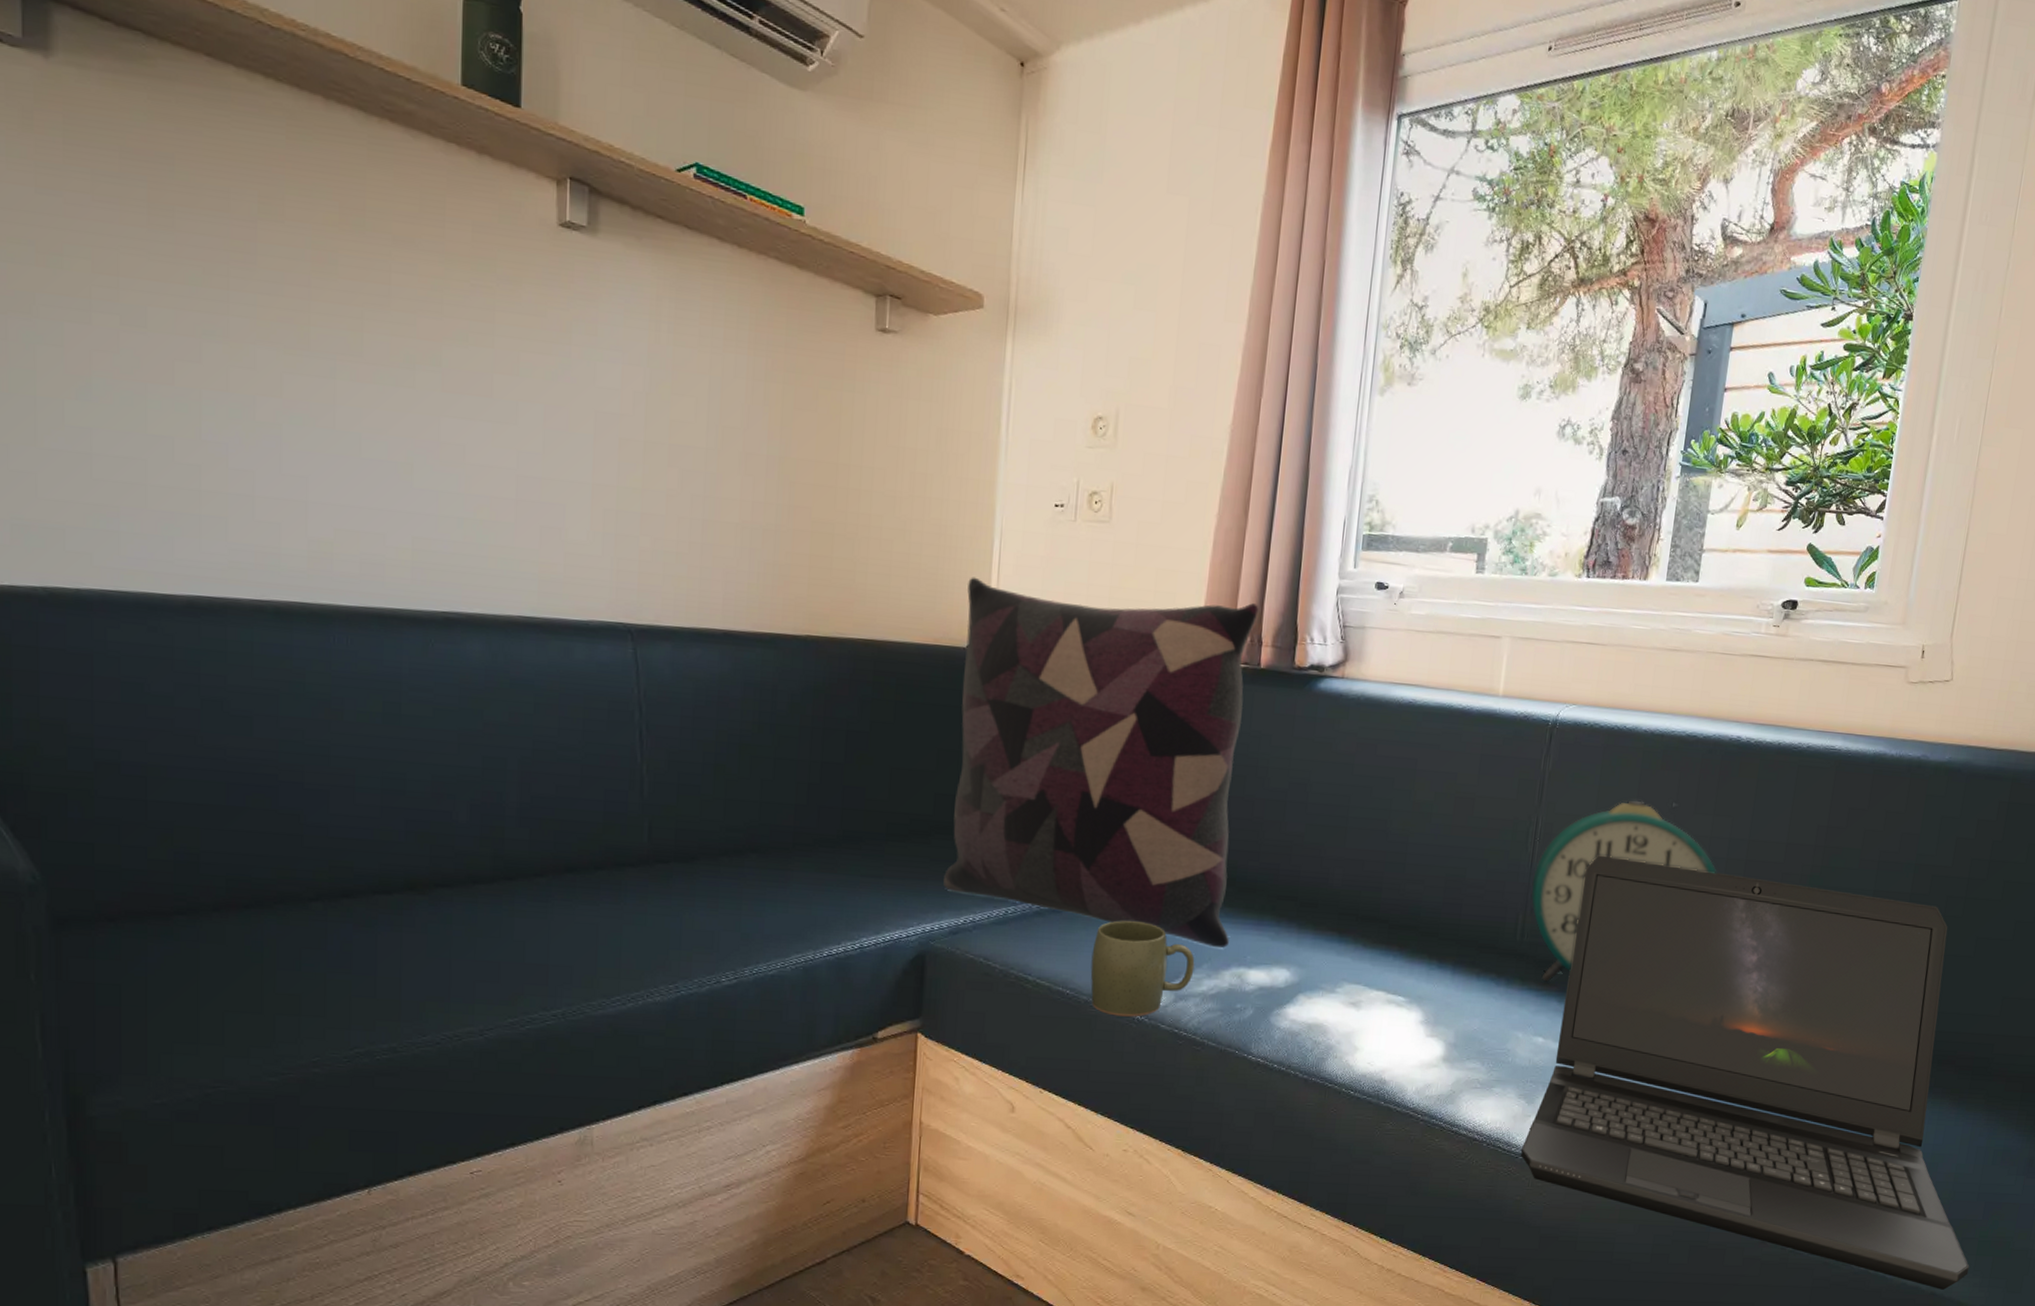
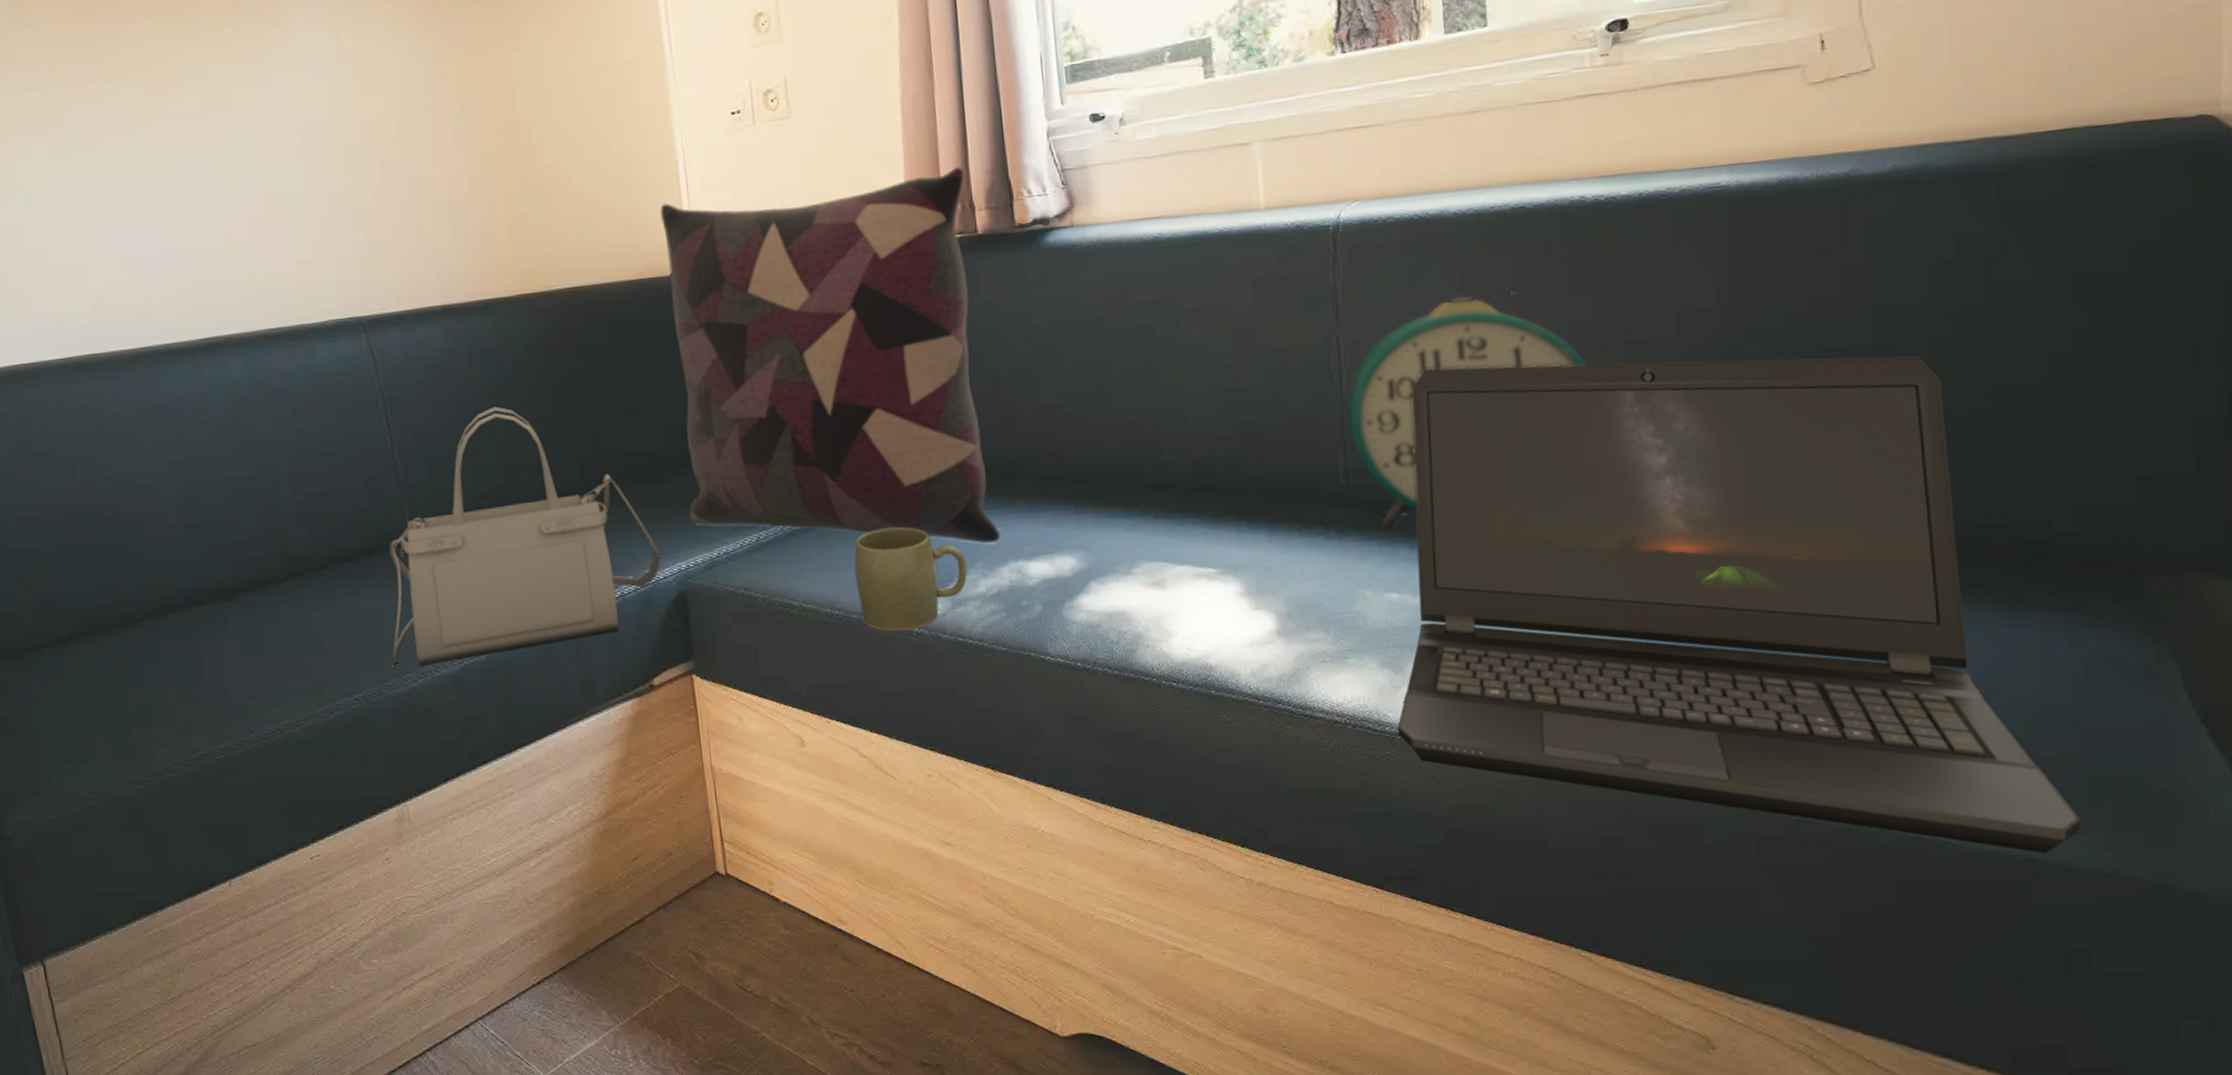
handbag: none [602,742,906,991] -> present [389,406,661,667]

